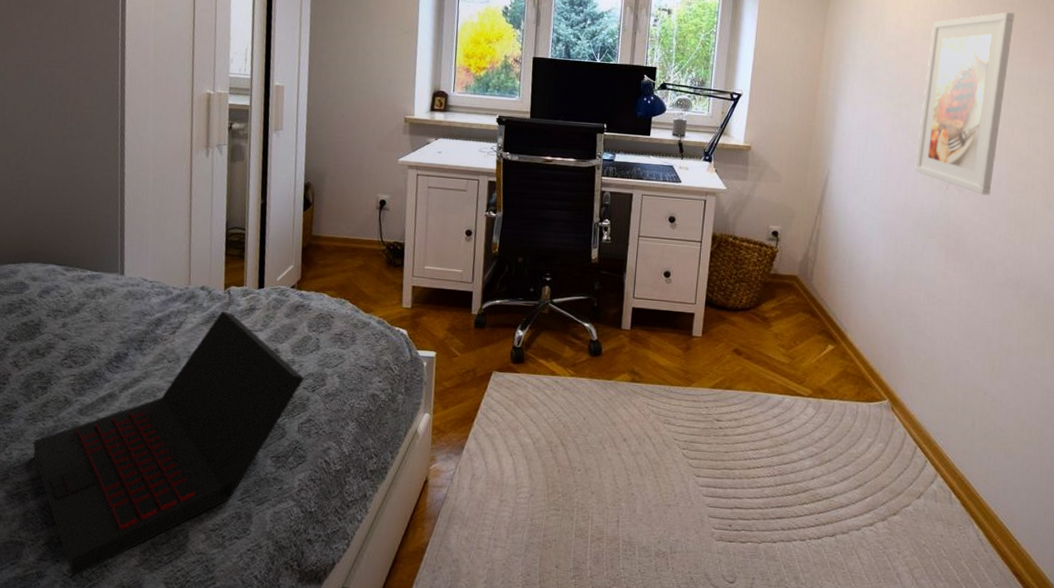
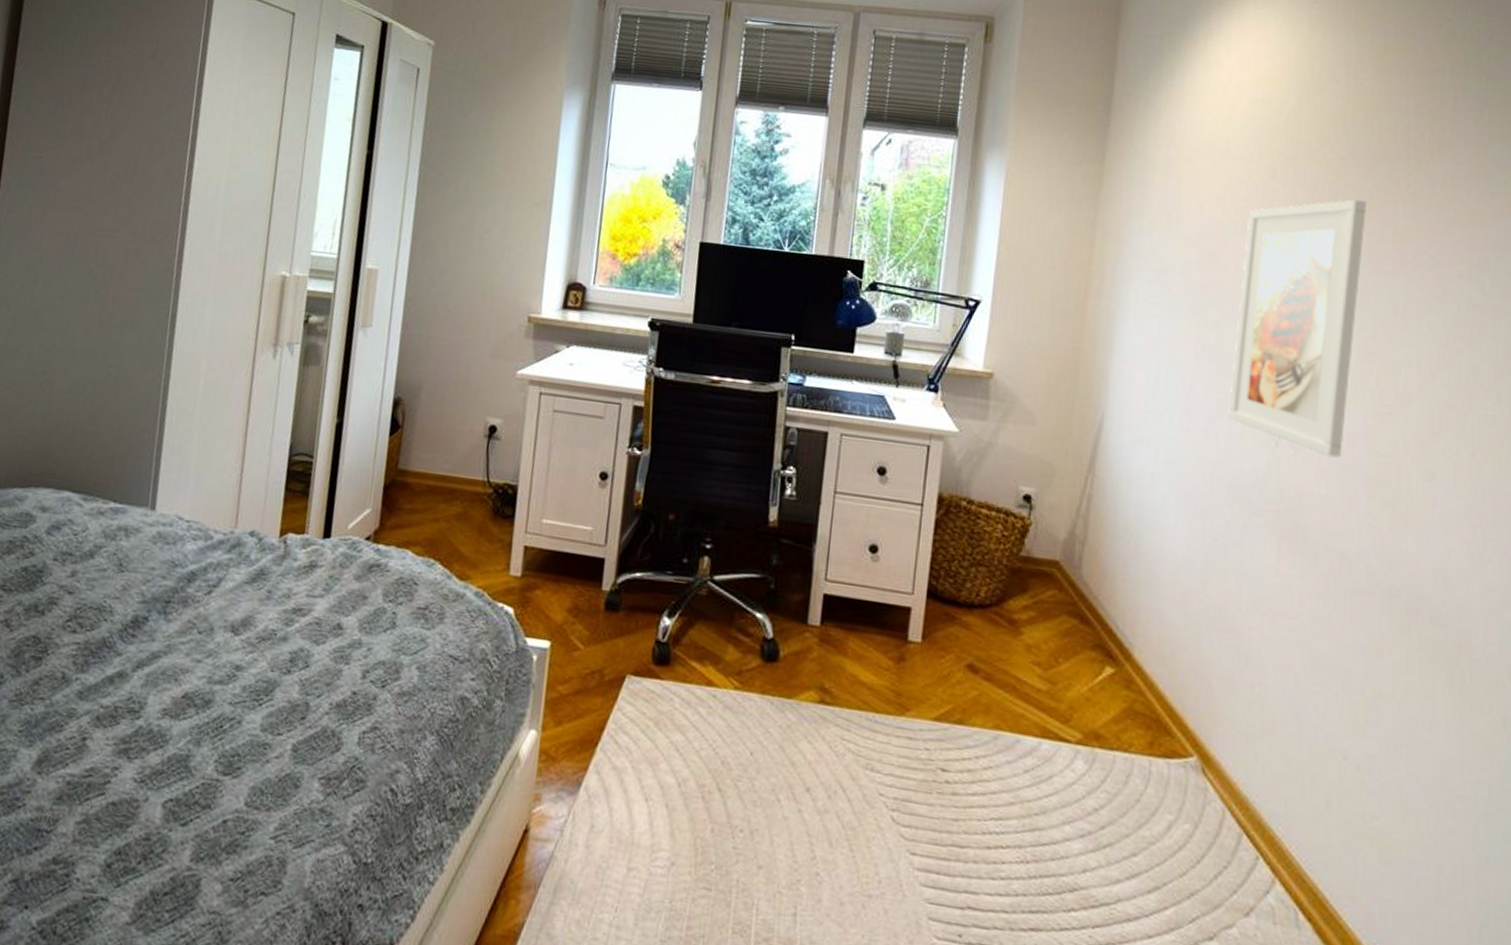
laptop: present [33,310,305,576] -> none [13,565,373,932]

